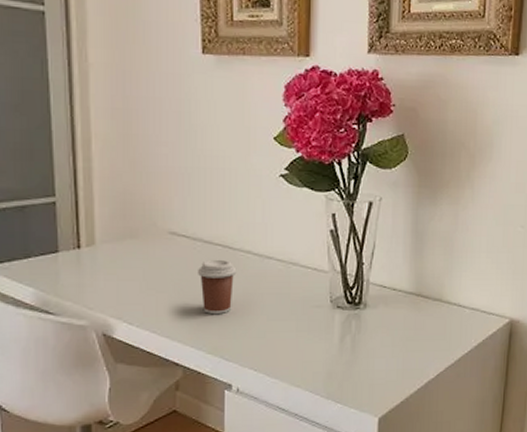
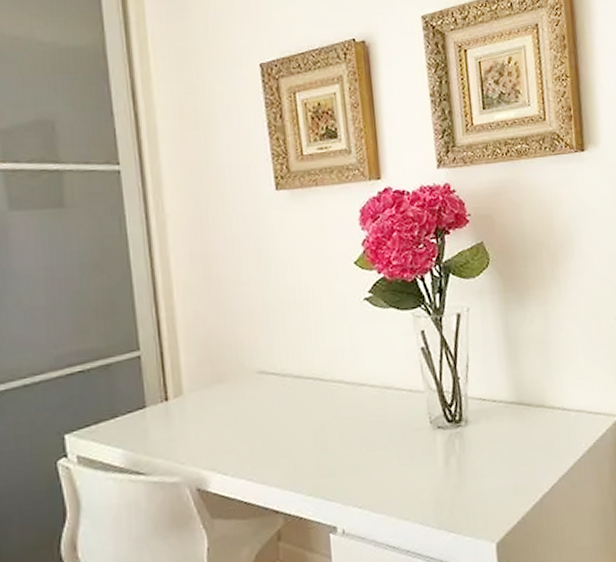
coffee cup: present [198,259,237,315] -> none [290,392,330,453]

